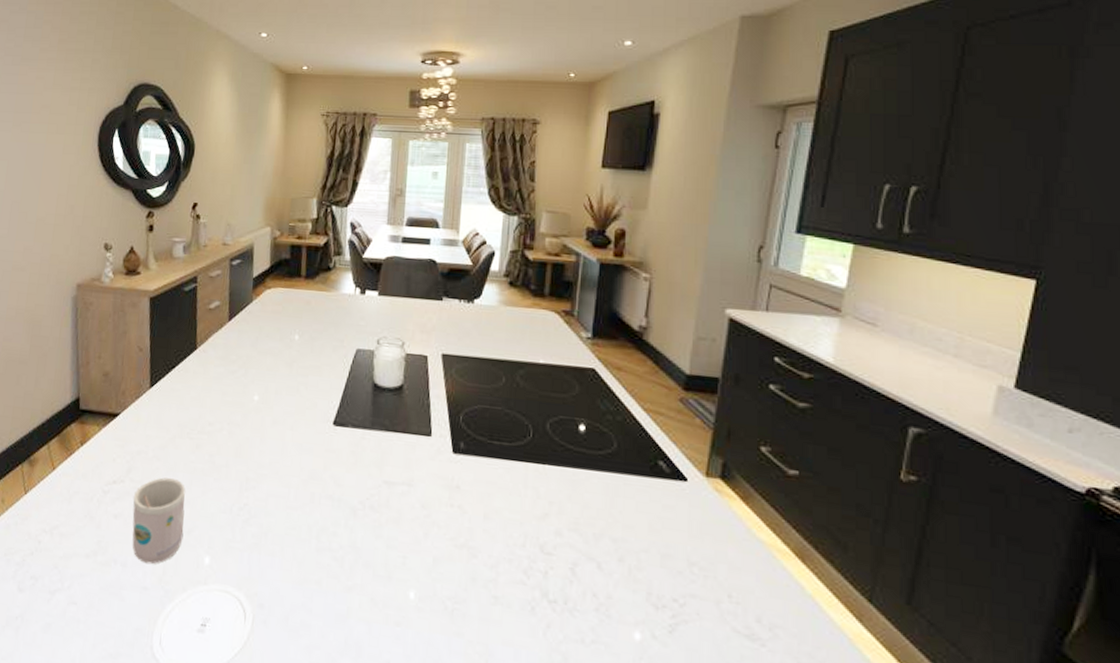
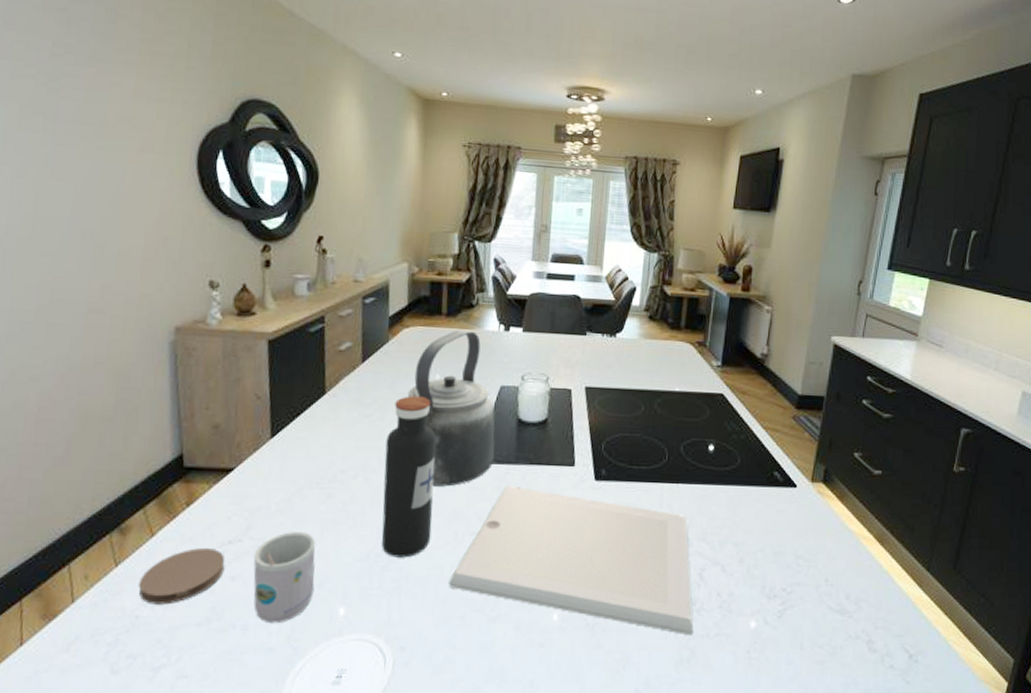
coaster: none [42,484,110,534] -> present [139,547,225,605]
water bottle: none [244,354,295,515] -> present [382,396,436,558]
kettle: none [269,291,351,447] -> present [407,329,495,487]
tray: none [305,450,566,639] -> present [448,485,694,636]

